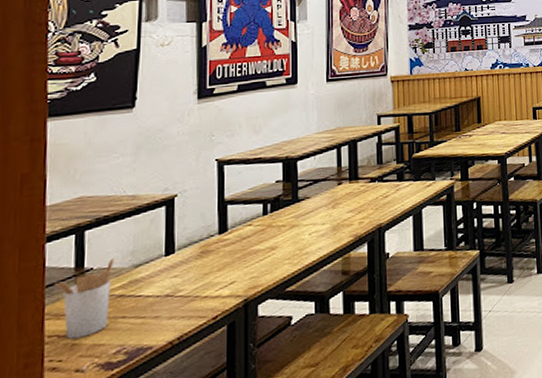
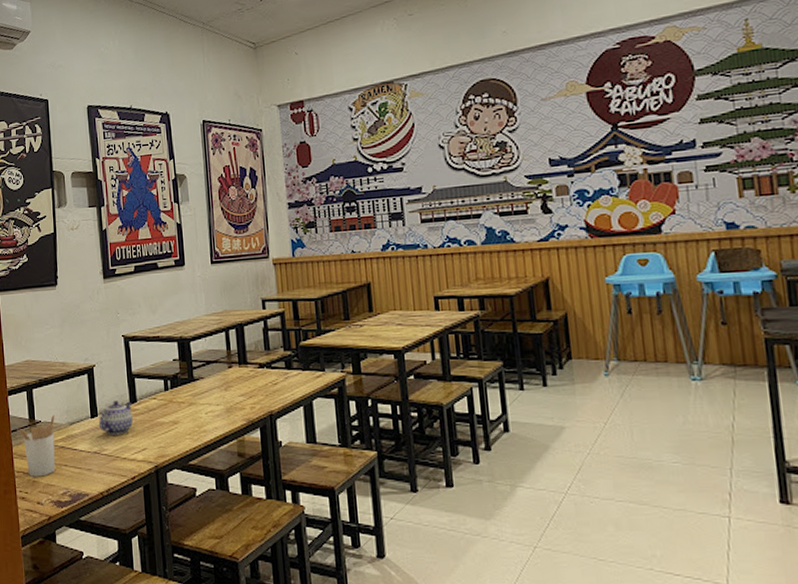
teapot: none [176,232,220,273] -> present [99,400,133,435]

